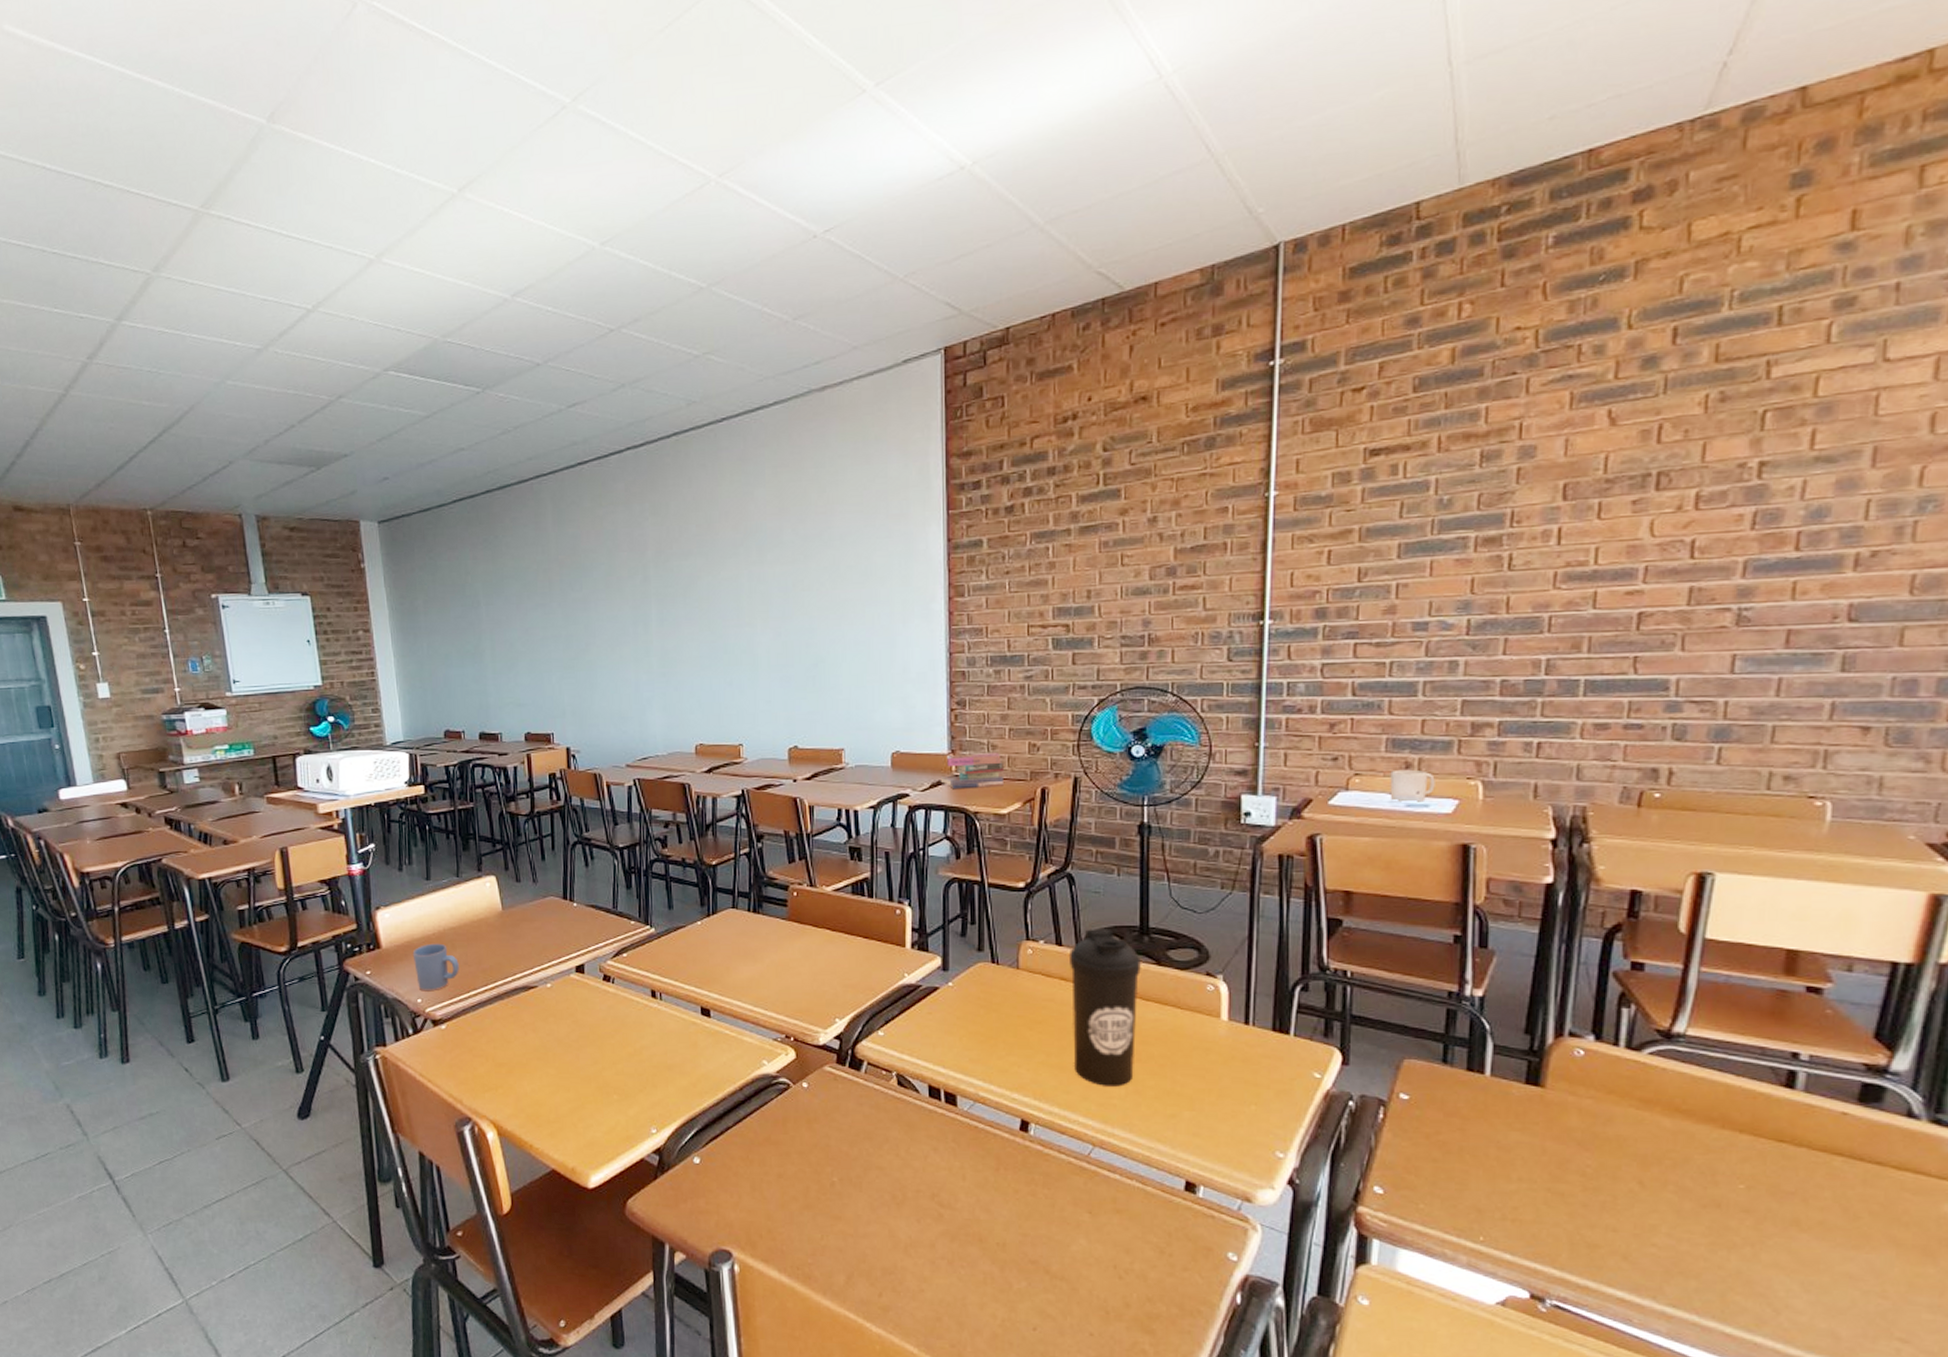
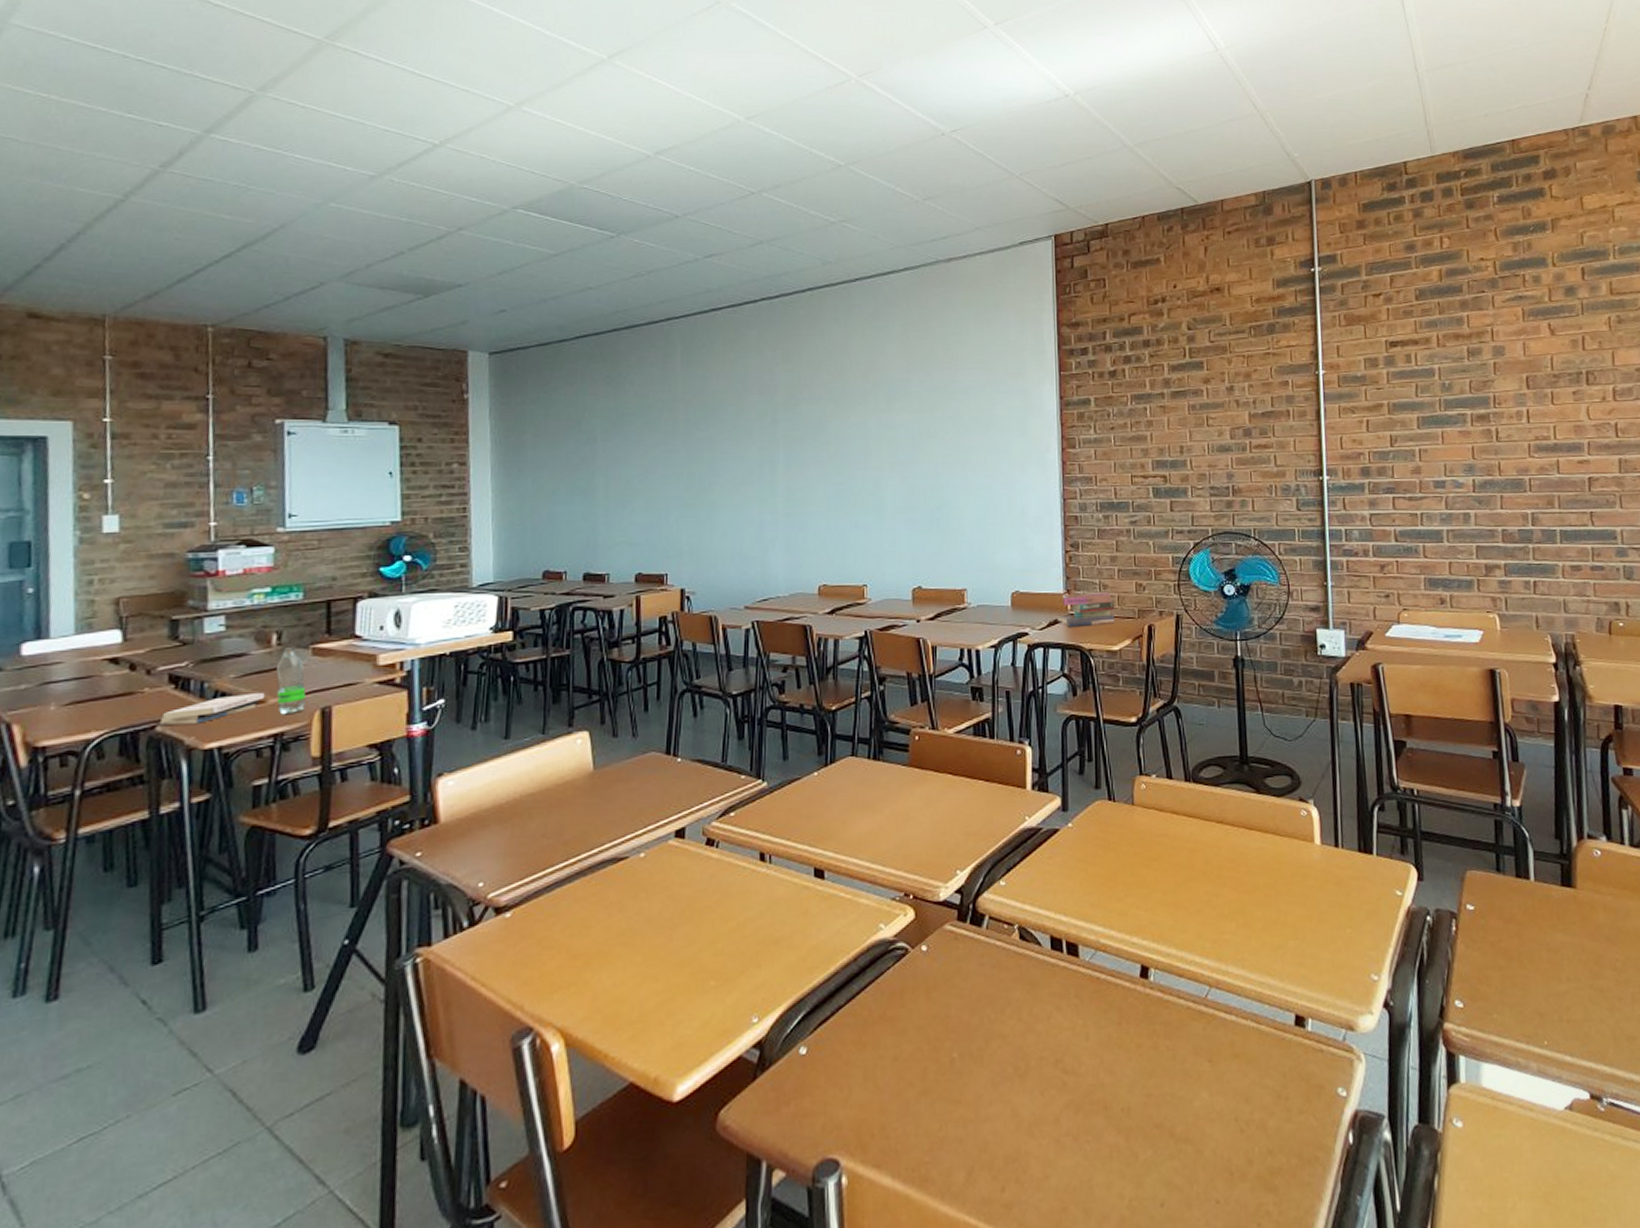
books: none [163,833,236,860] -> present [159,692,265,727]
bottle: none [241,795,267,853] -> present [275,646,306,715]
mug: present [412,943,459,992] -> none [478,813,535,873]
water bottle: present [1070,929,1141,1086] -> none [1179,760,1243,921]
mug: present [1390,769,1435,803] -> none [1430,605,1465,634]

